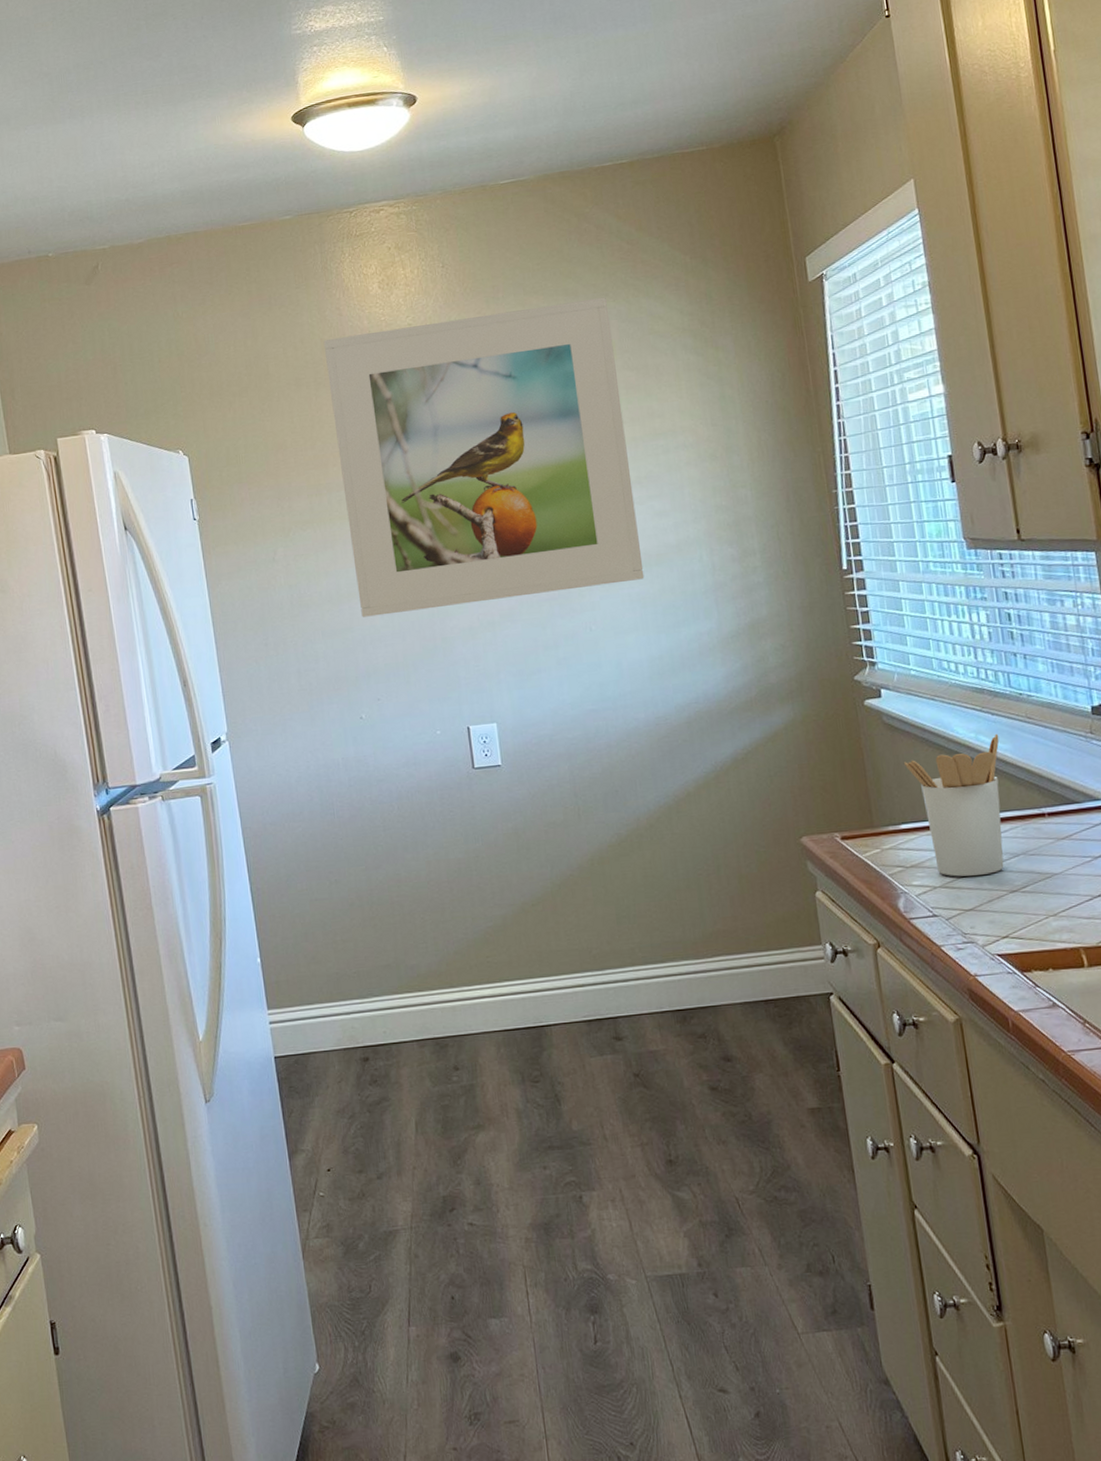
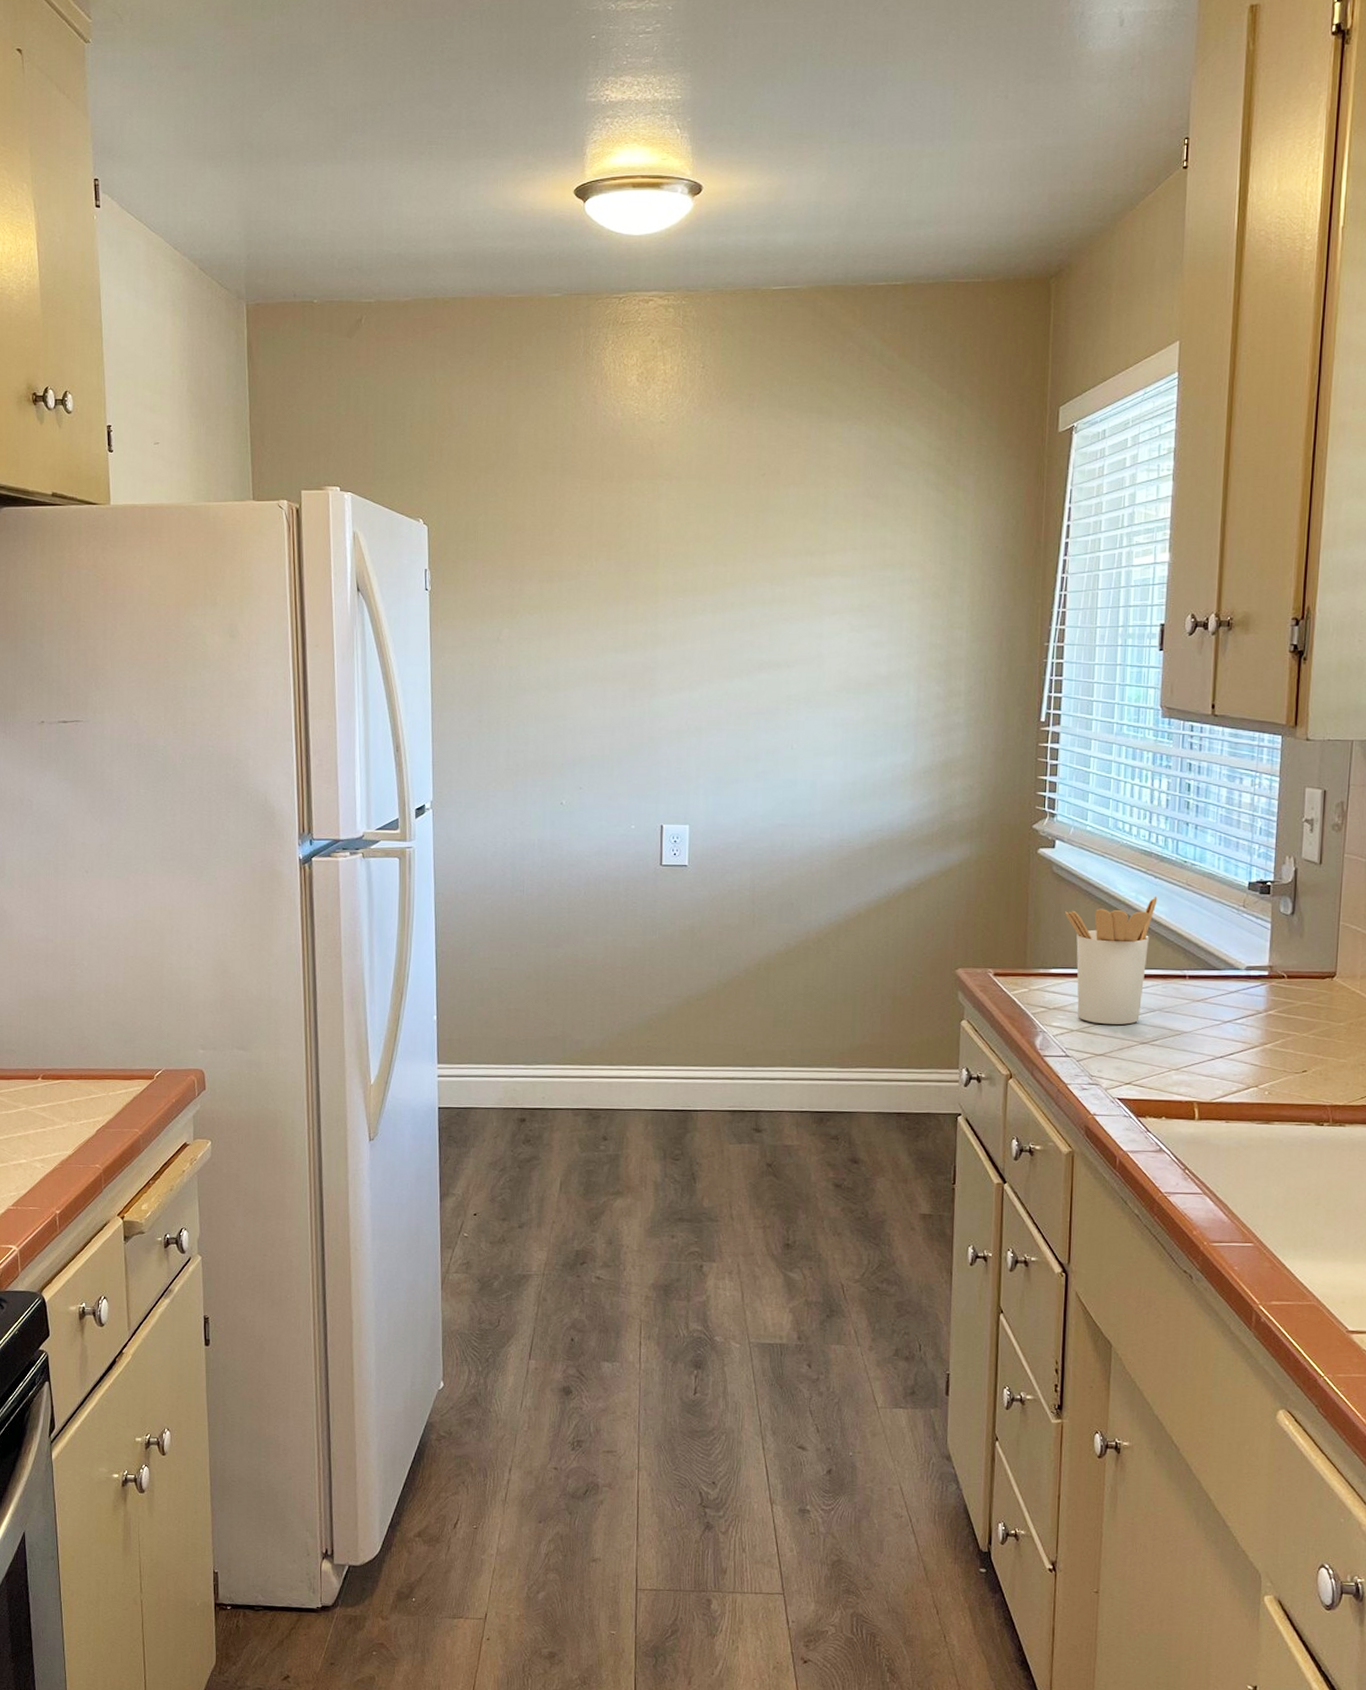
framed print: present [323,297,645,618] -> none [574,420,859,708]

